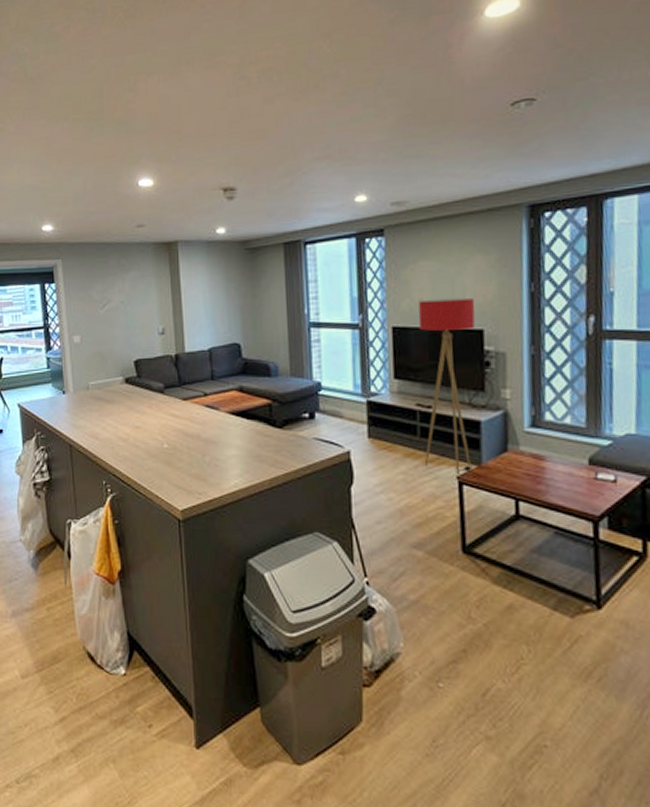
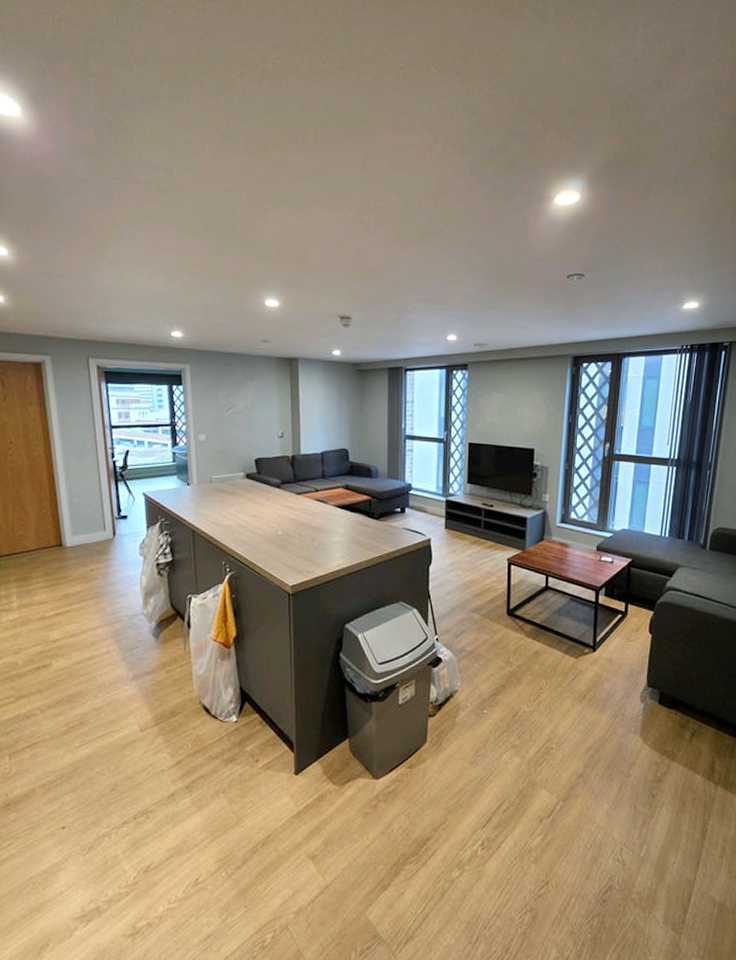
floor lamp: present [418,297,475,478] -> none [485,423,530,559]

